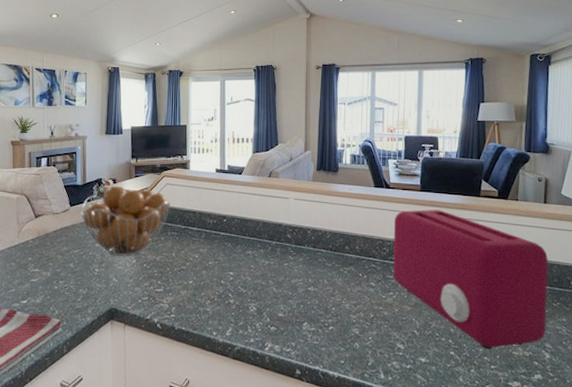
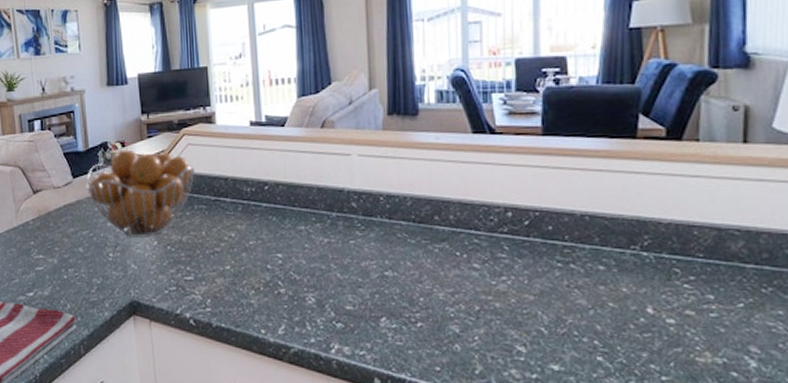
toaster: present [393,210,548,349] -> none [504,160,752,353]

